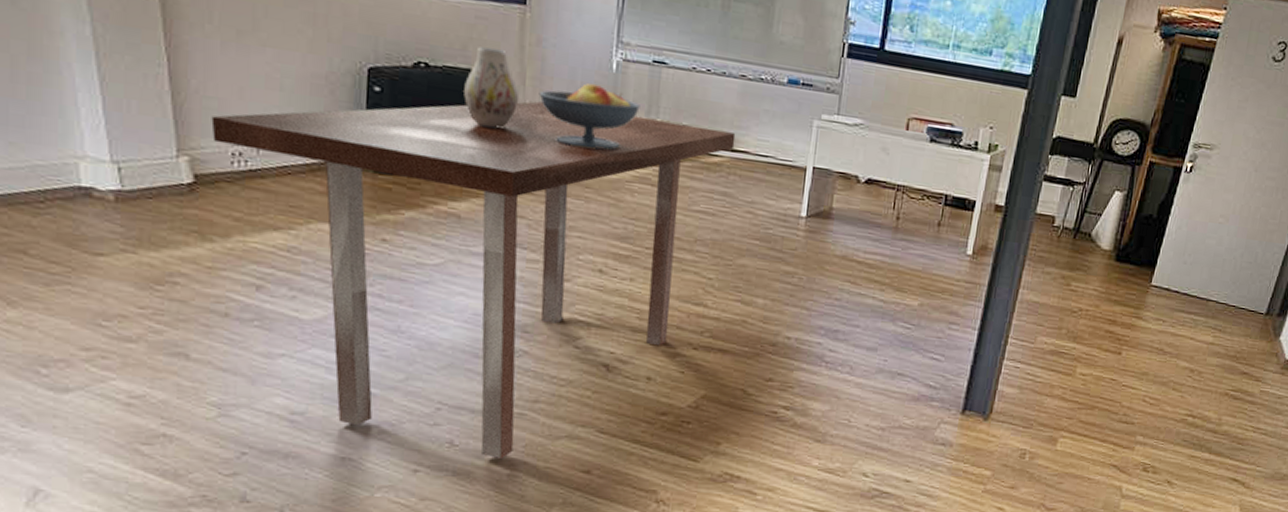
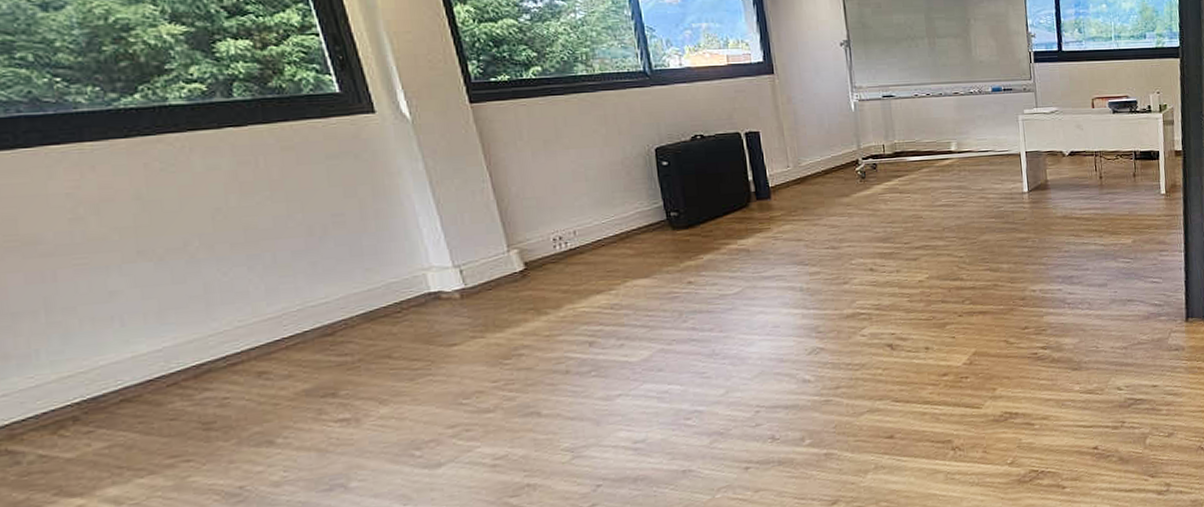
dining table: present [211,101,736,459] -> none [532,138,960,443]
vase: present [464,47,520,130] -> none [735,113,782,176]
fruit bowl: present [539,83,640,150] -> none [796,124,879,176]

